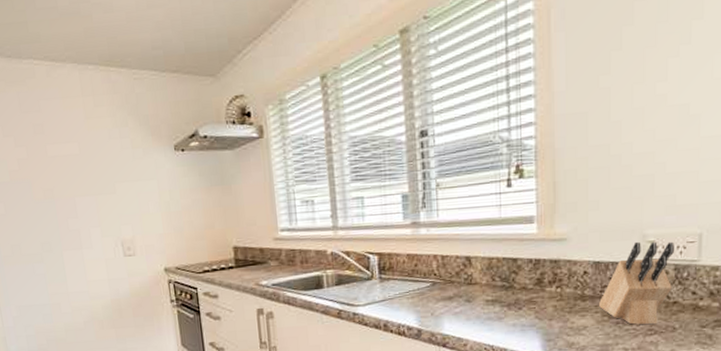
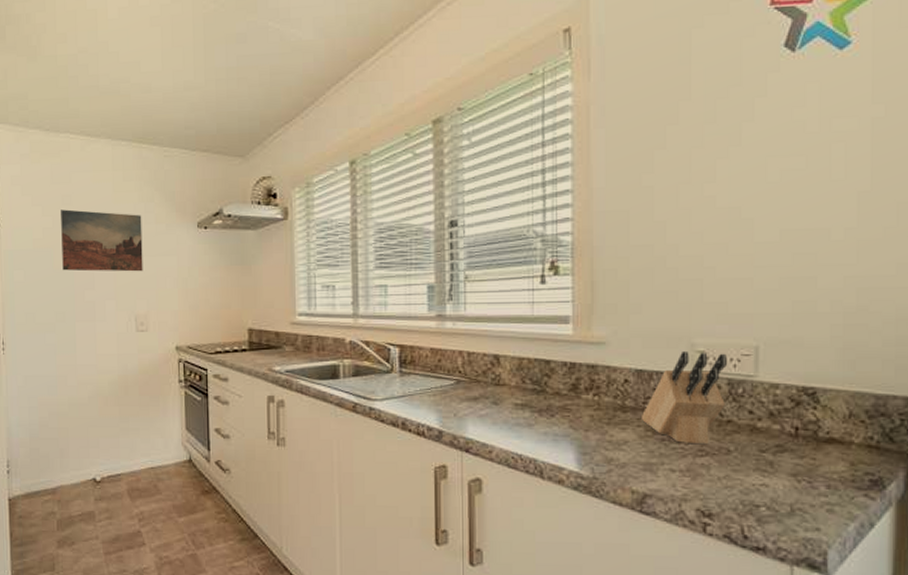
wall art: none [34,138,125,201] -> present [61,209,143,272]

